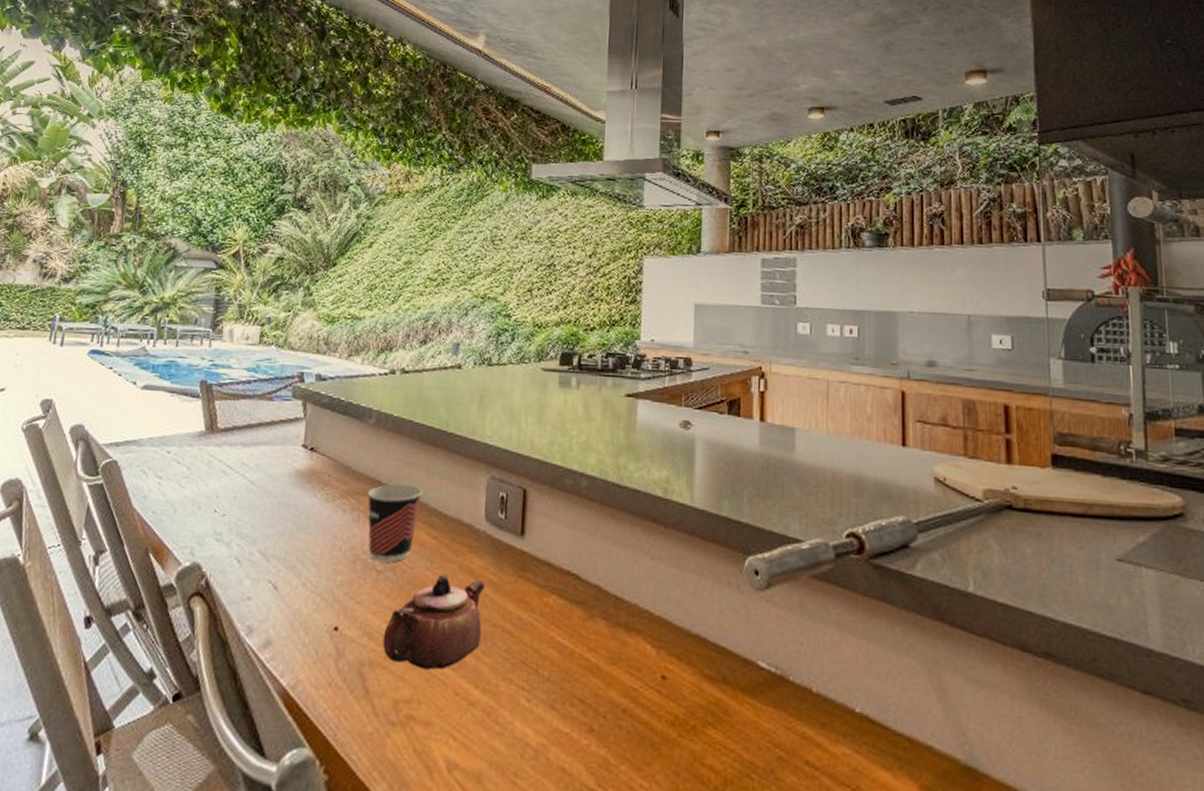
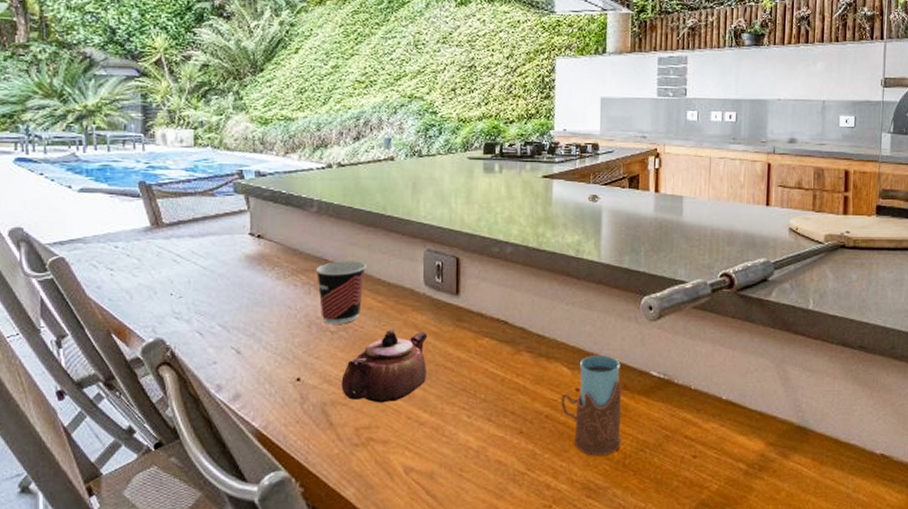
drinking glass: none [642,631,721,778] -> present [561,355,622,456]

